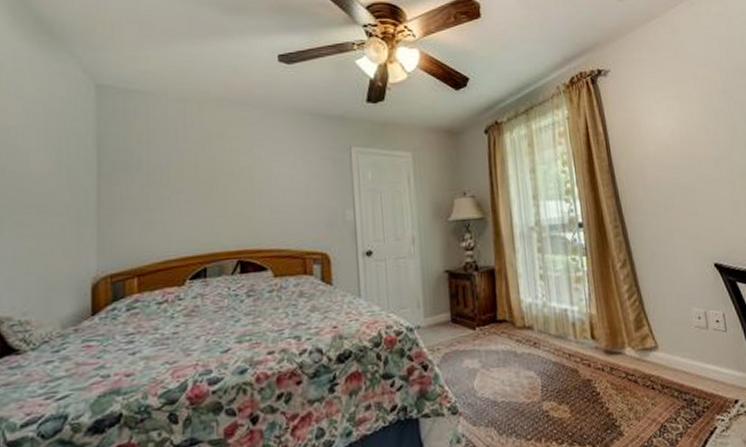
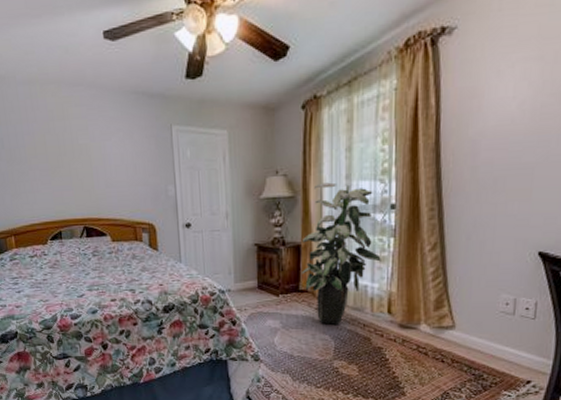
indoor plant: none [495,203,577,358] -> present [301,182,381,325]

